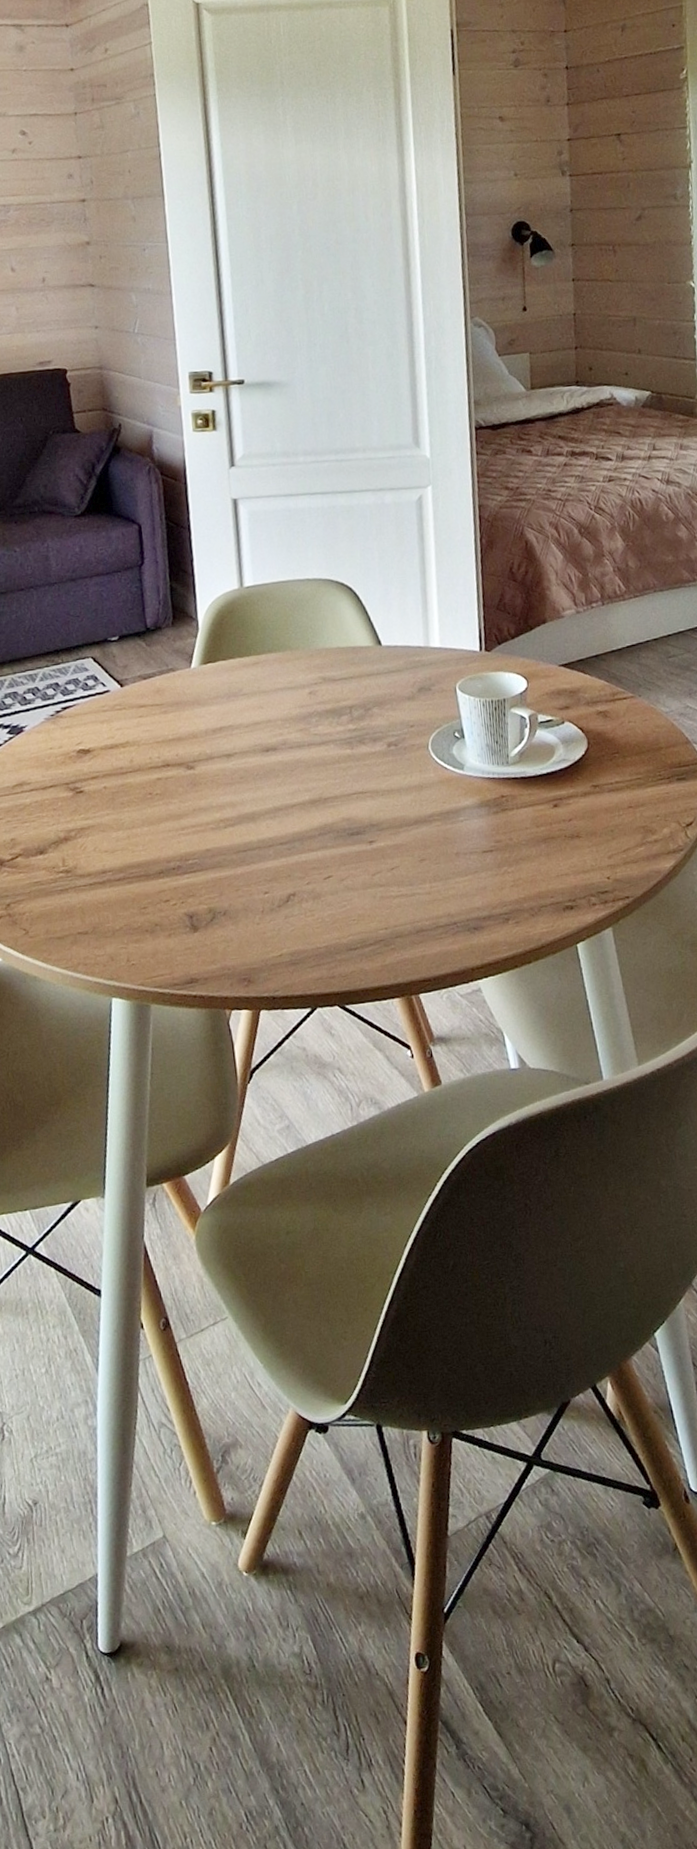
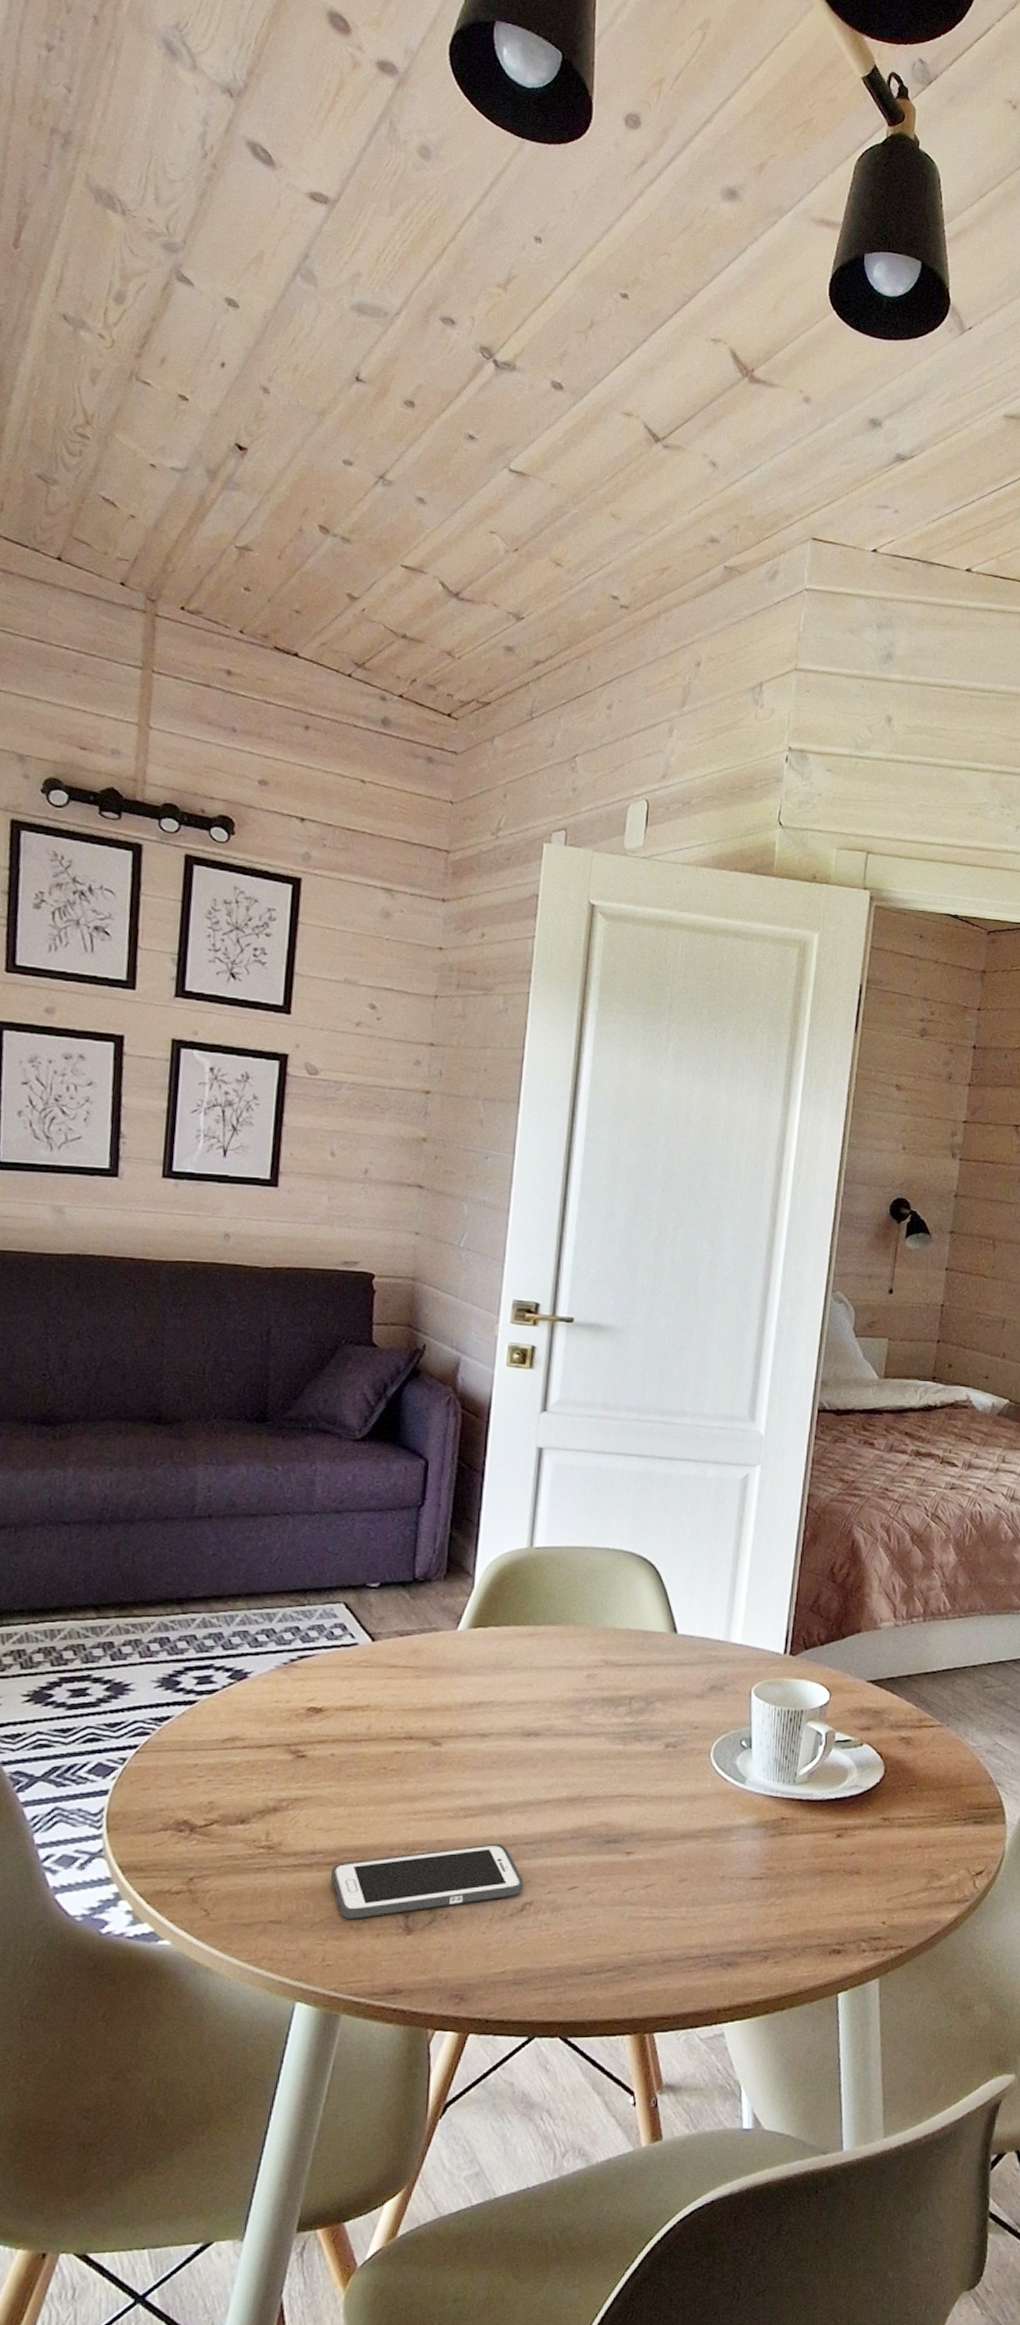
cell phone: none [121,847,286,924] -> present [330,1844,523,1919]

